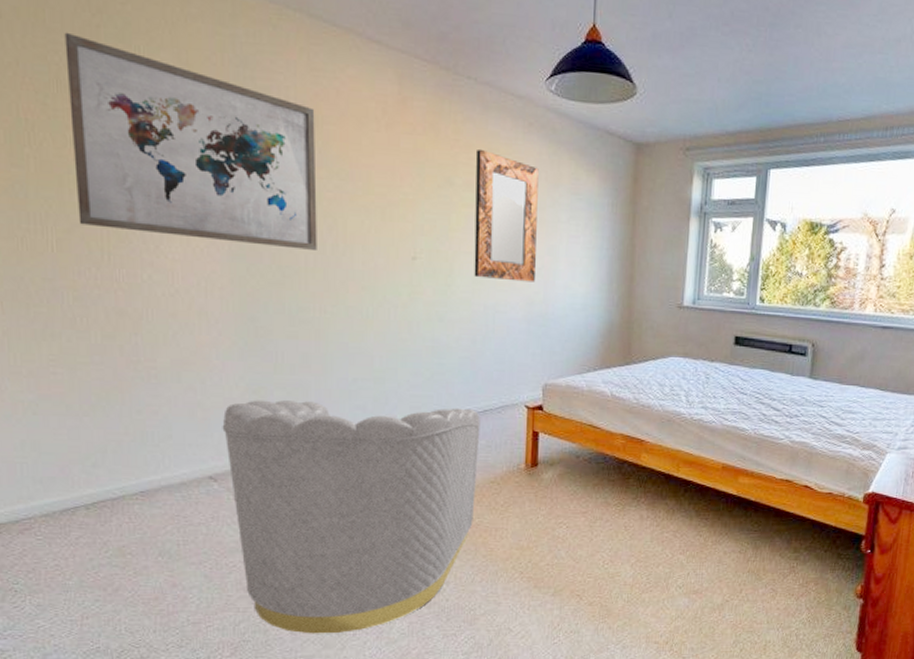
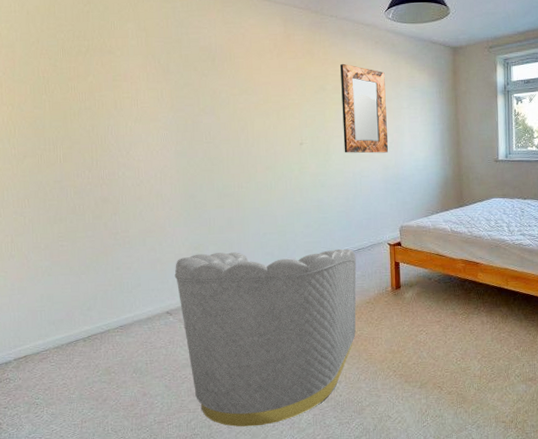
wall art: present [64,32,317,250] -> none [67,18,234,145]

